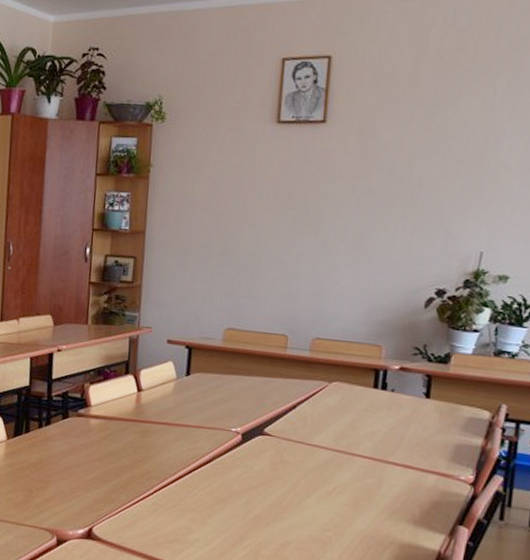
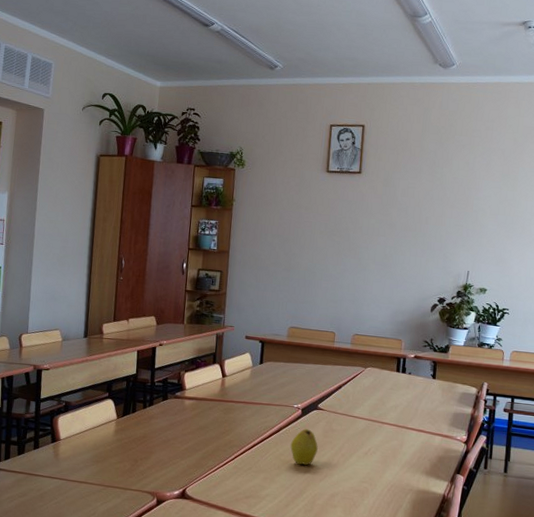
fruit: none [226,459,264,506] -> present [290,429,318,466]

